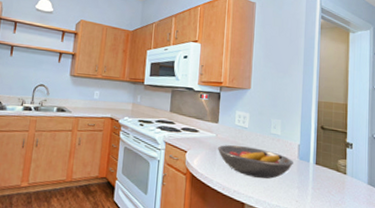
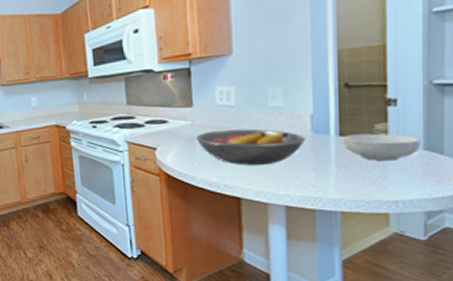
cereal bowl: none [318,165,366,190] -> present [343,133,420,161]

